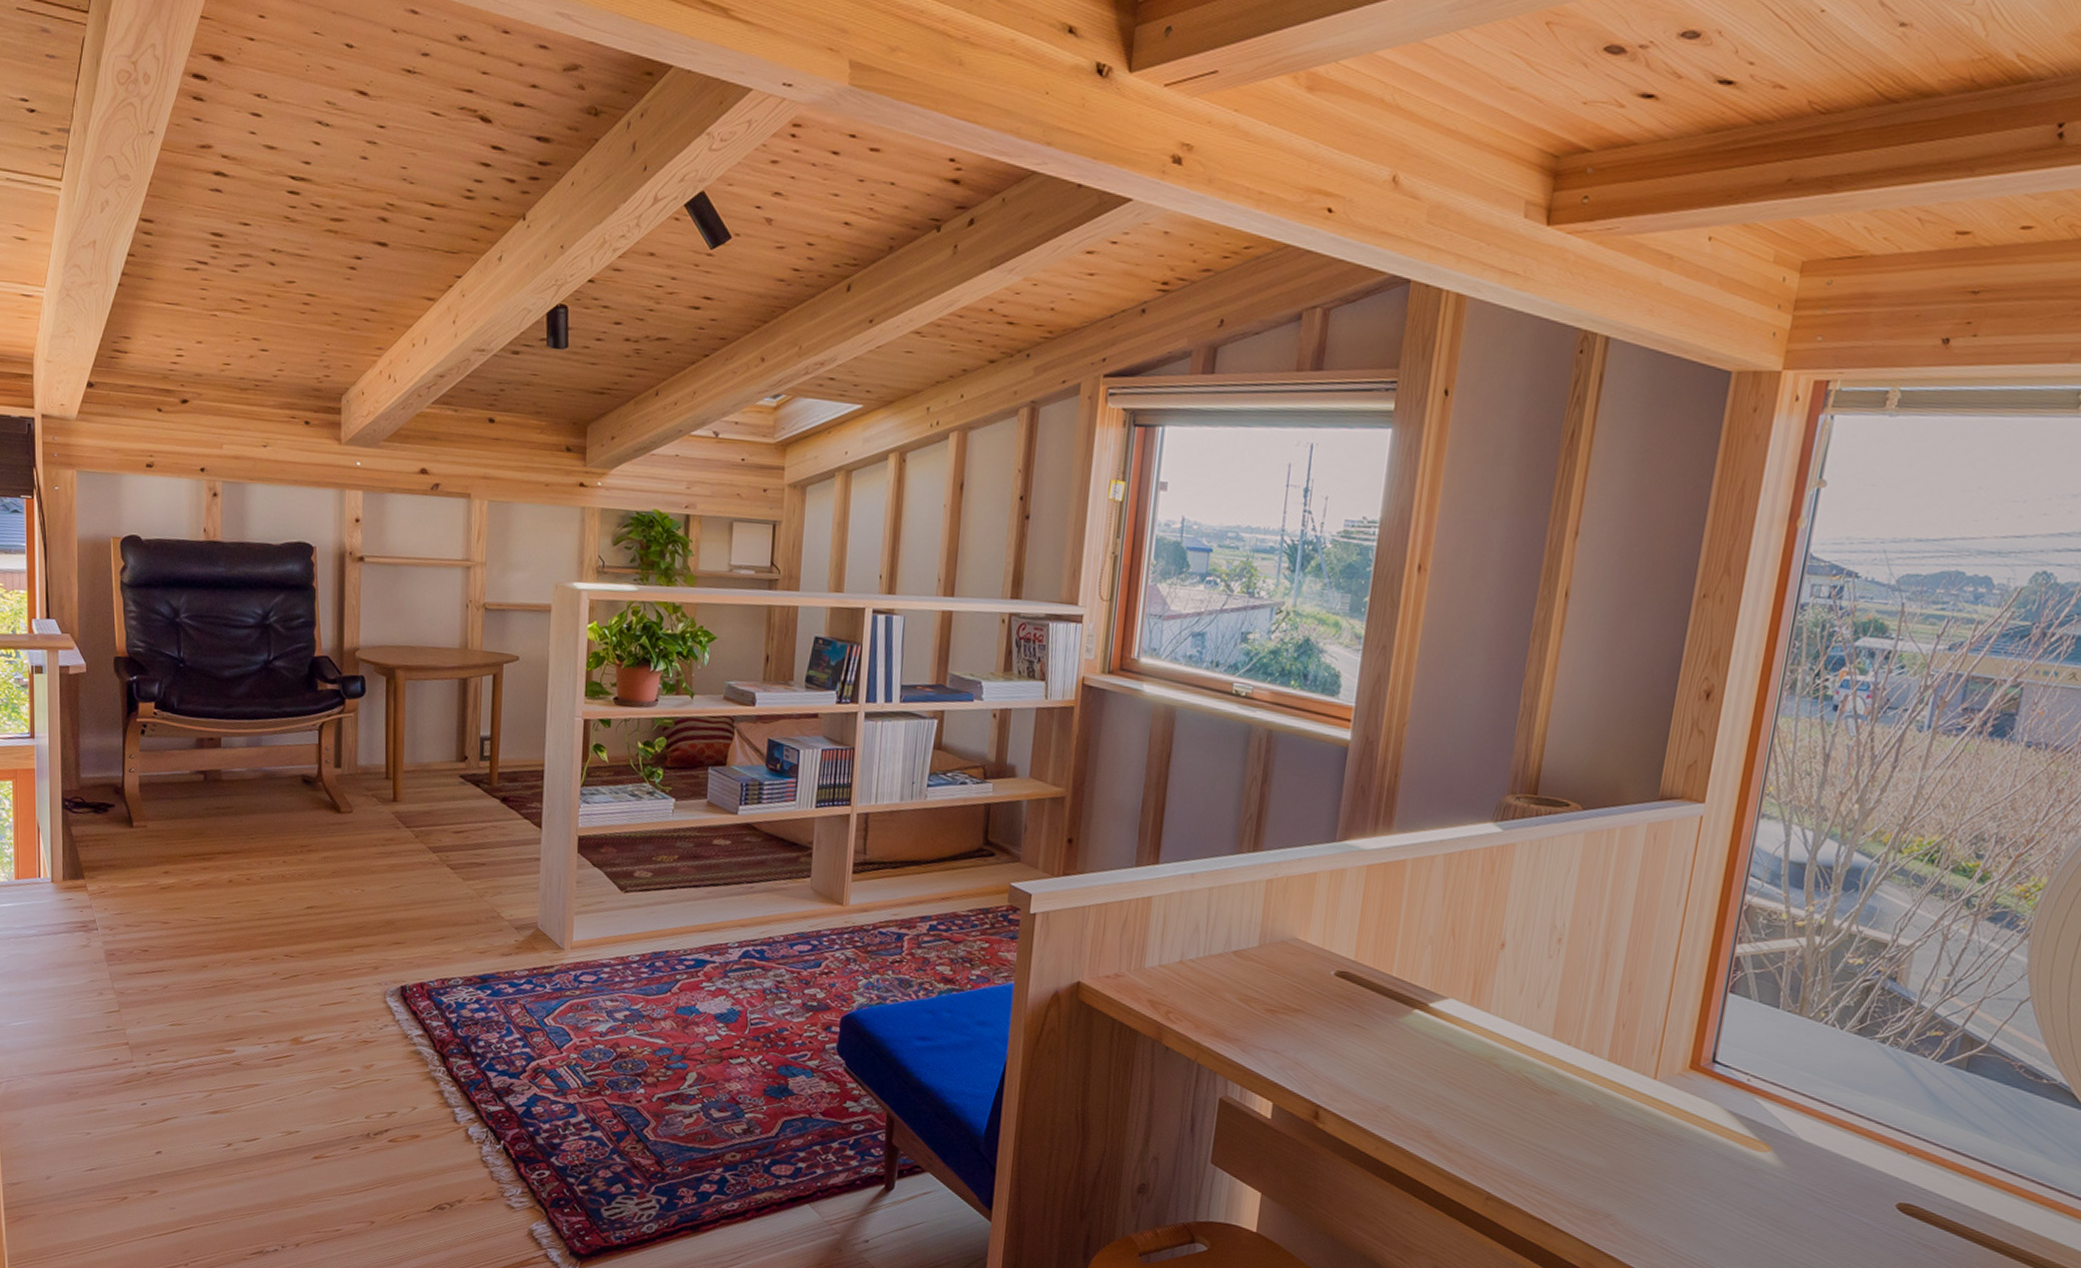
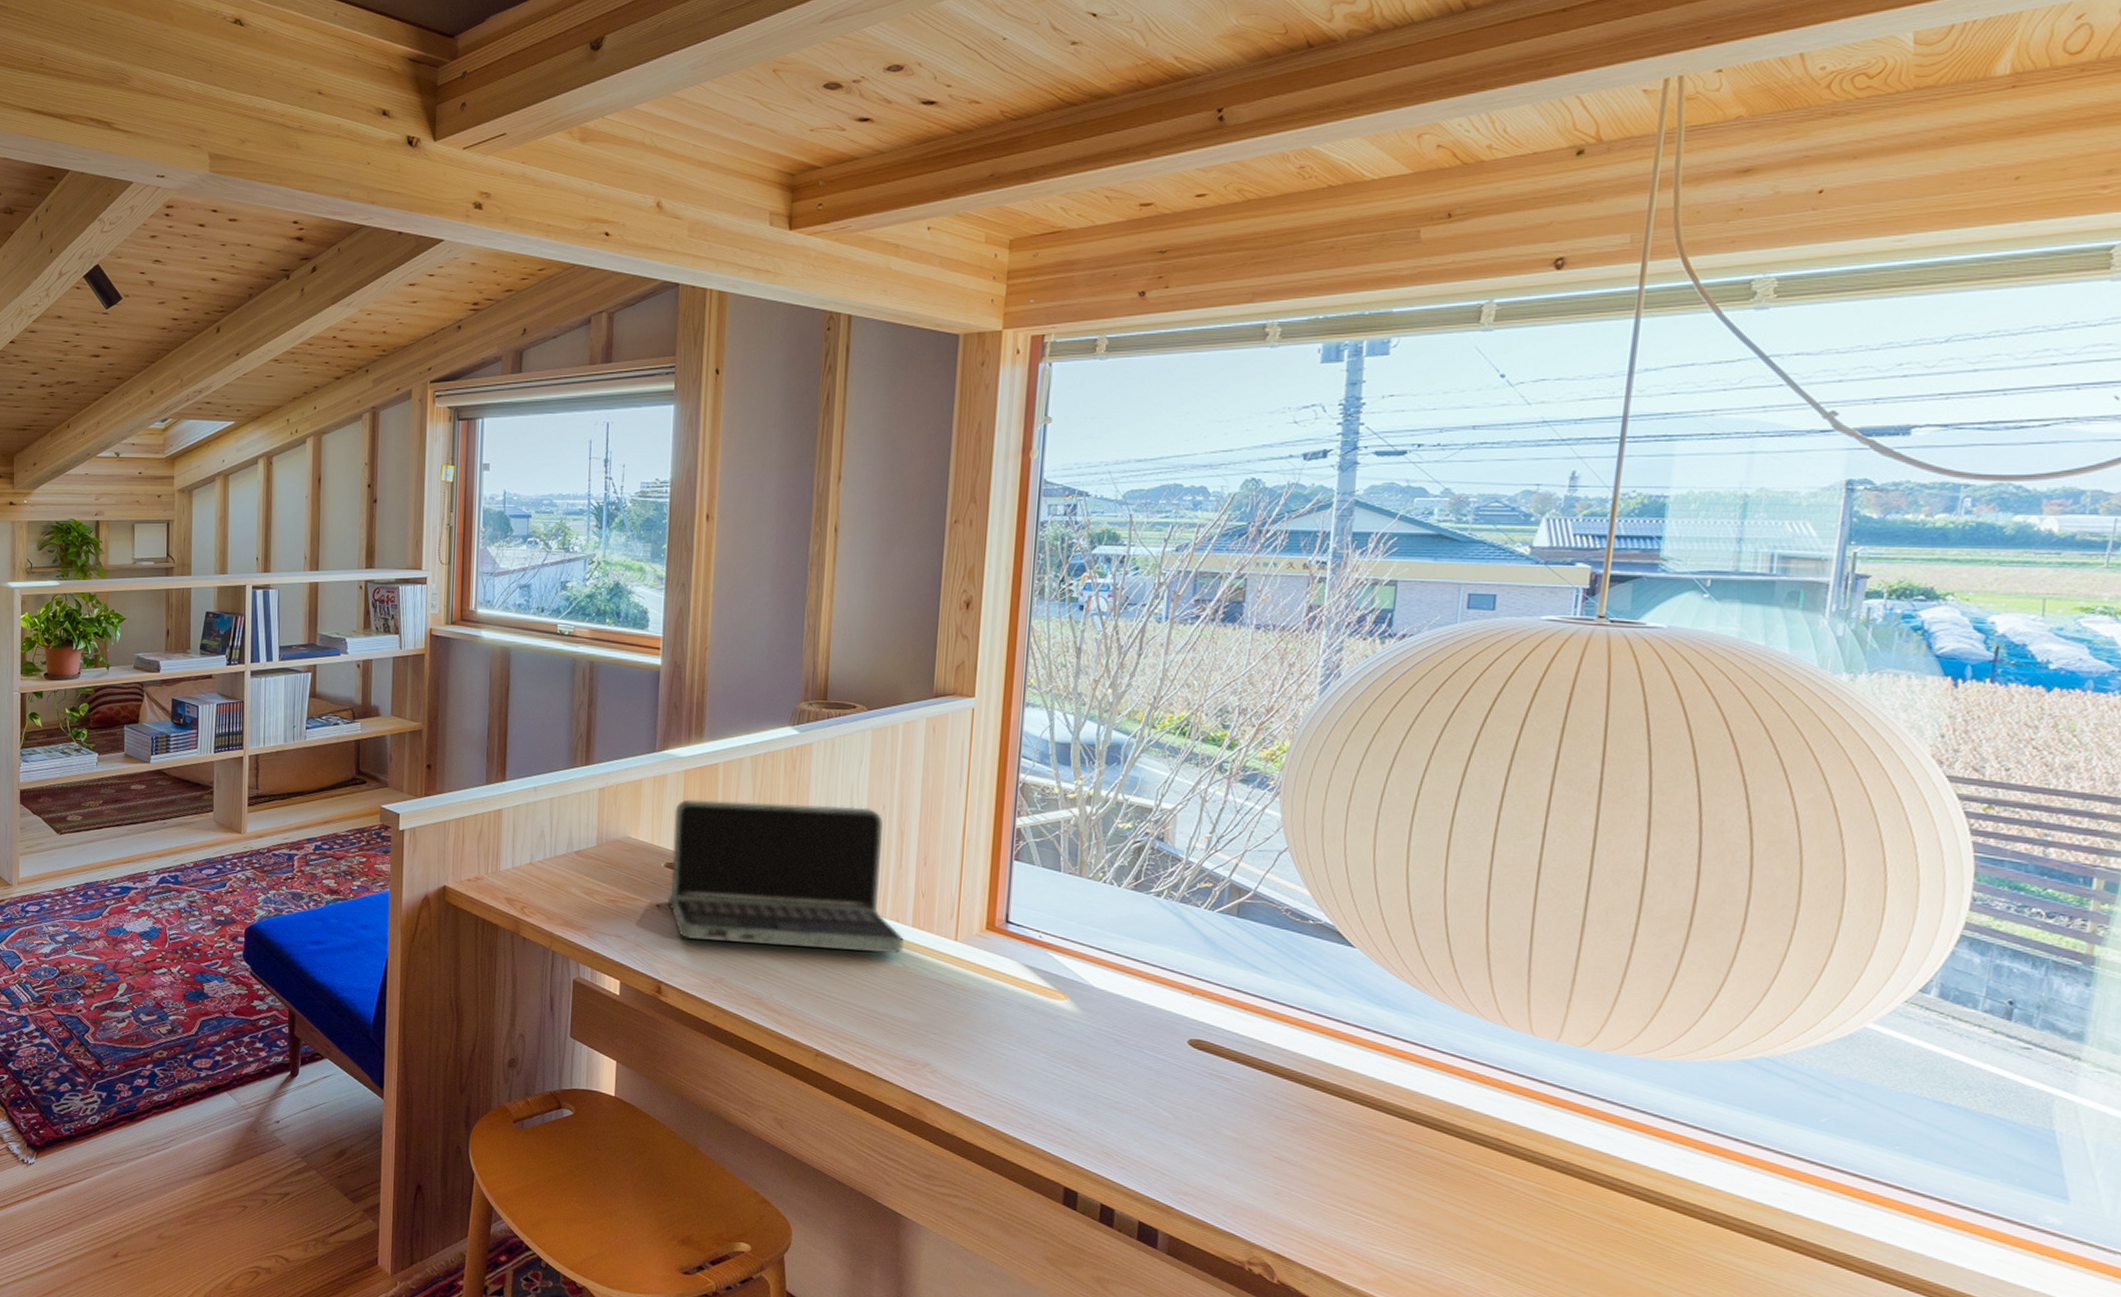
laptop: none [1321,899,1597,1090] -> present [656,799,904,954]

